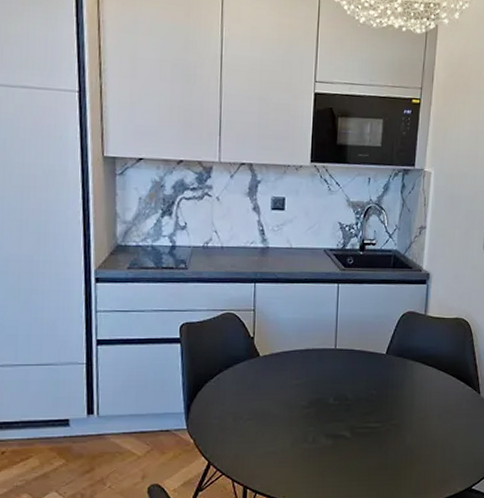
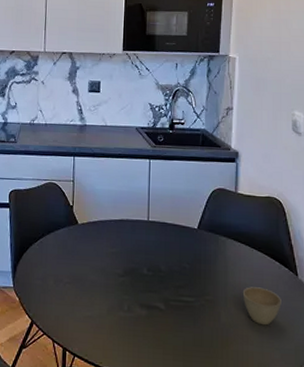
cup: none [427,408,464,444] -> present [242,287,281,326]

